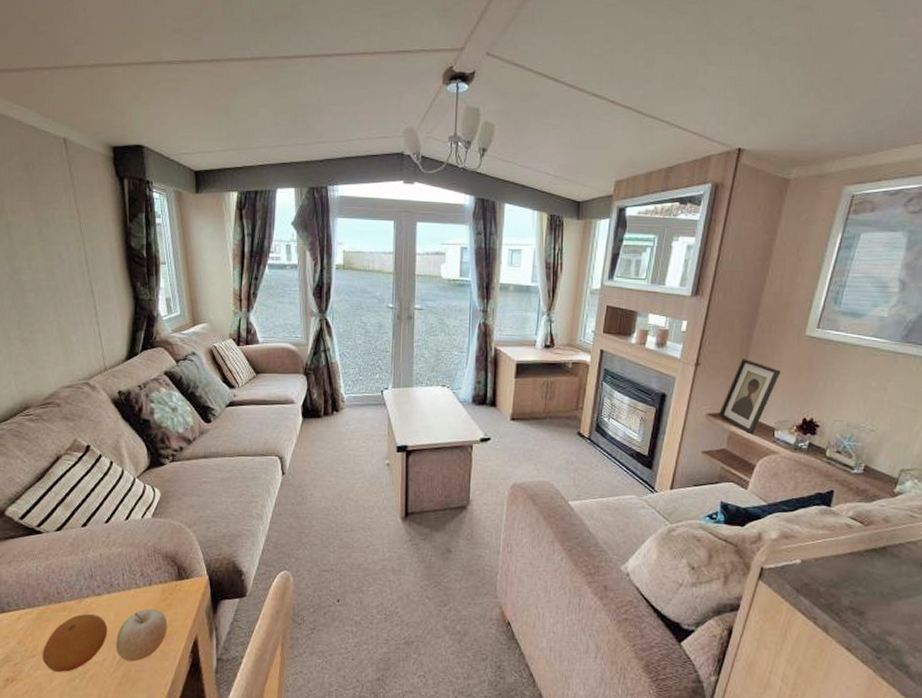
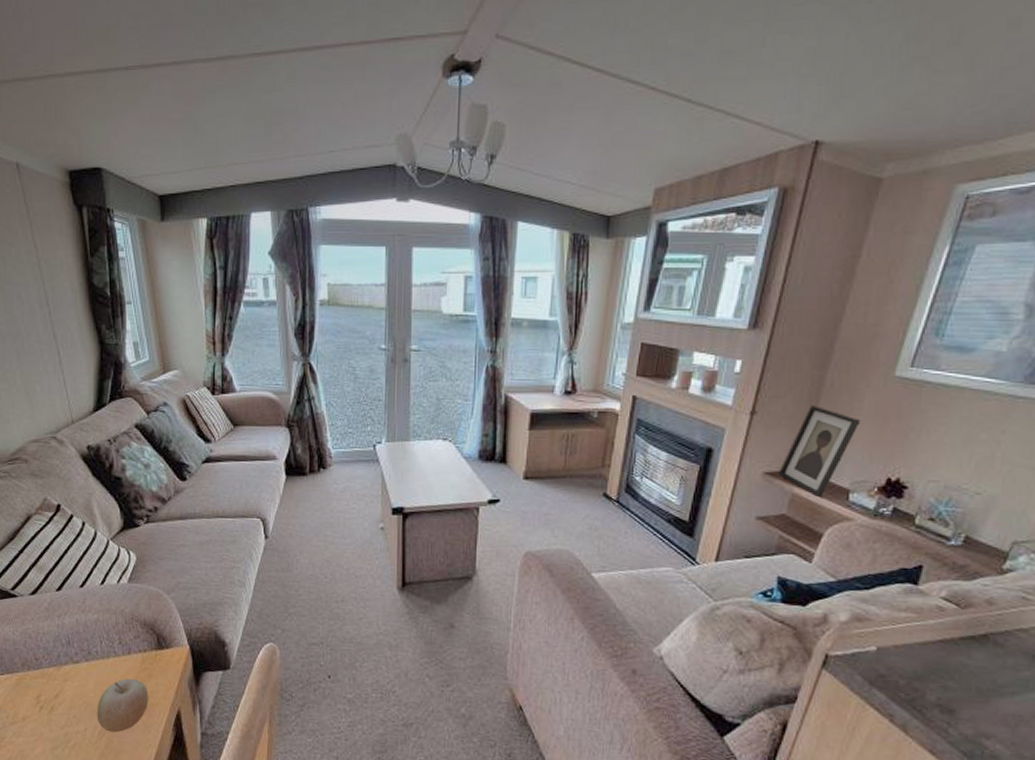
fruit: present [42,614,108,672] -> none [23,682,88,741]

